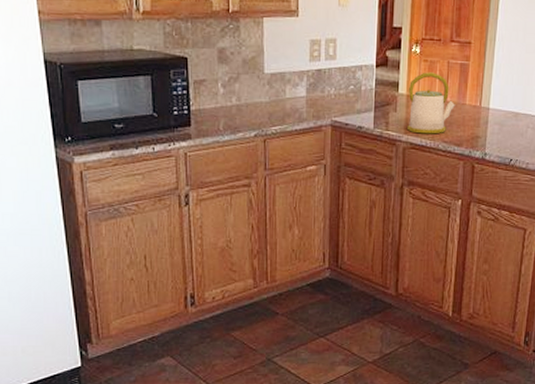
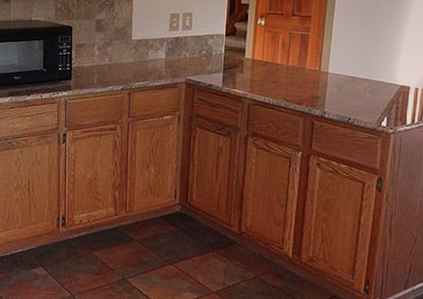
kettle: present [406,72,455,134] -> none [251,40,296,94]

